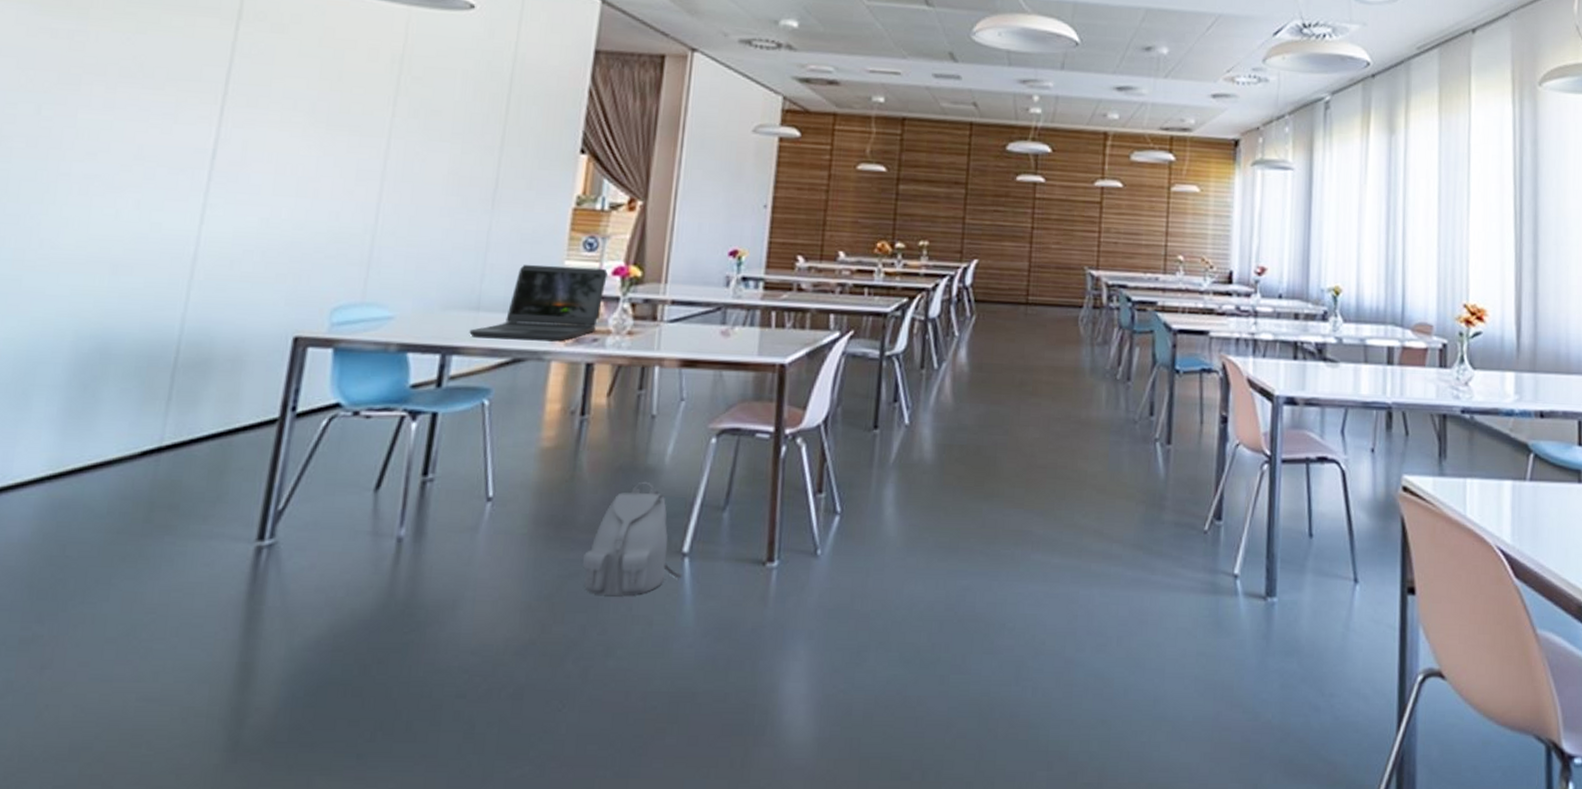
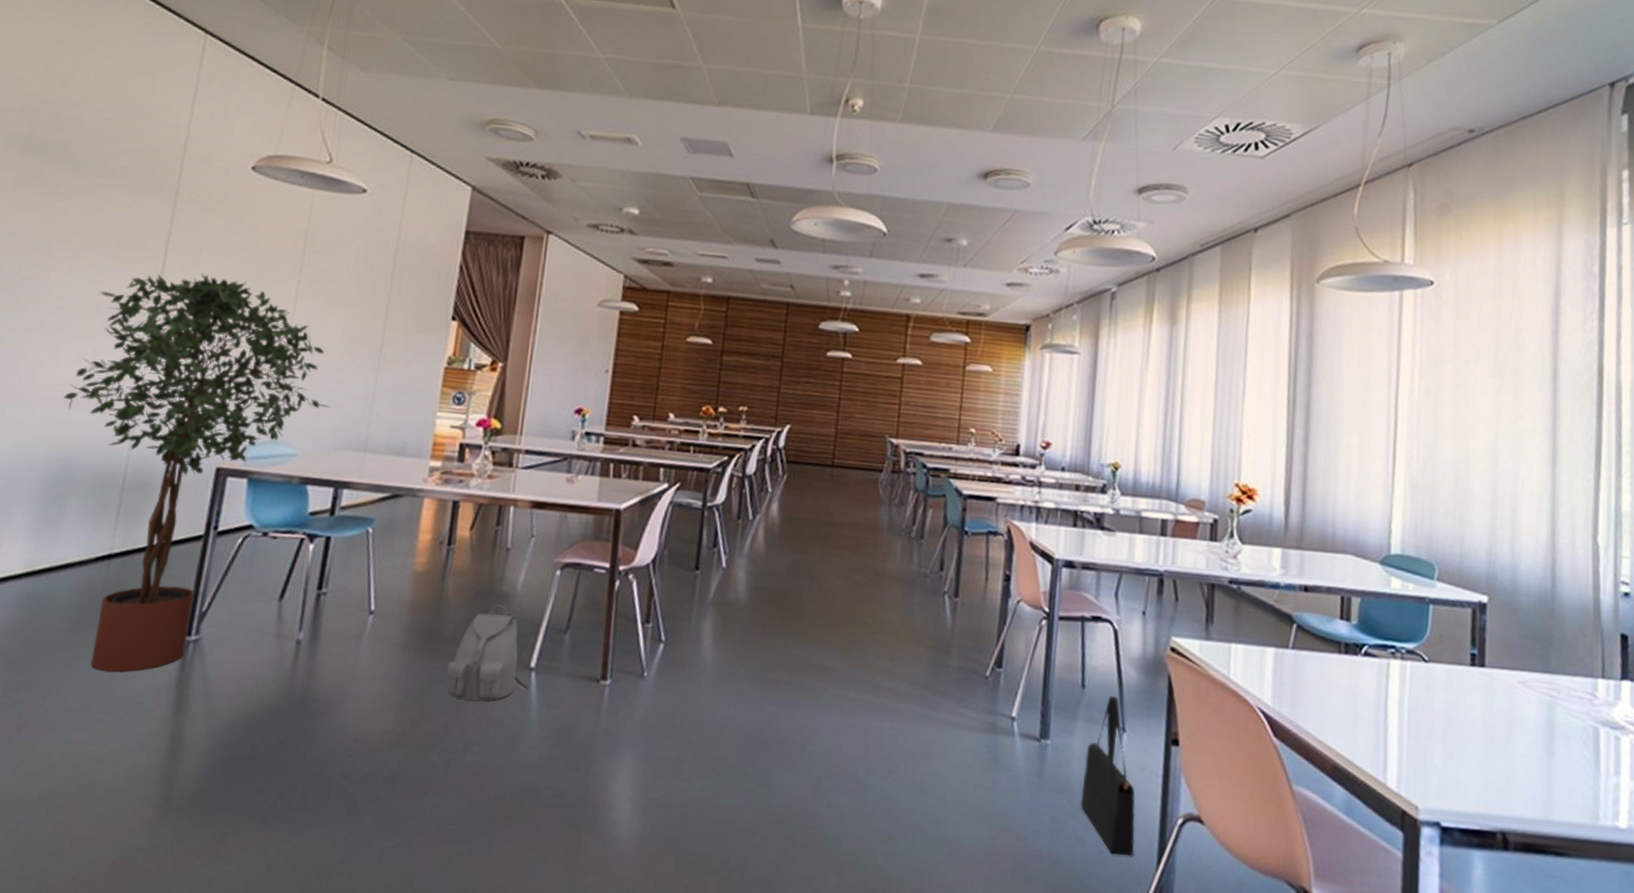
potted tree: none [98,106,435,591] -> present [64,273,331,672]
laptop computer: present [469,264,608,342] -> none [357,413,473,482]
tote bag: none [1312,544,1373,721] -> present [1080,696,1136,856]

